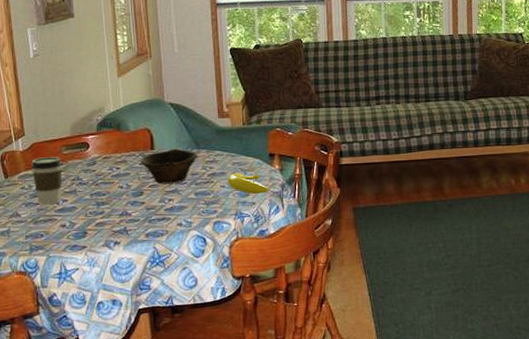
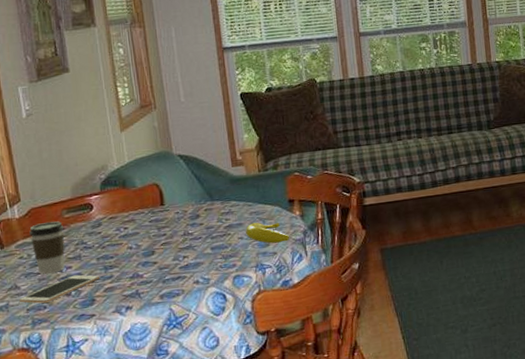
cell phone: none [20,208,92,232] -> present [19,275,99,304]
bowl: present [140,149,197,185] -> none [149,202,212,242]

